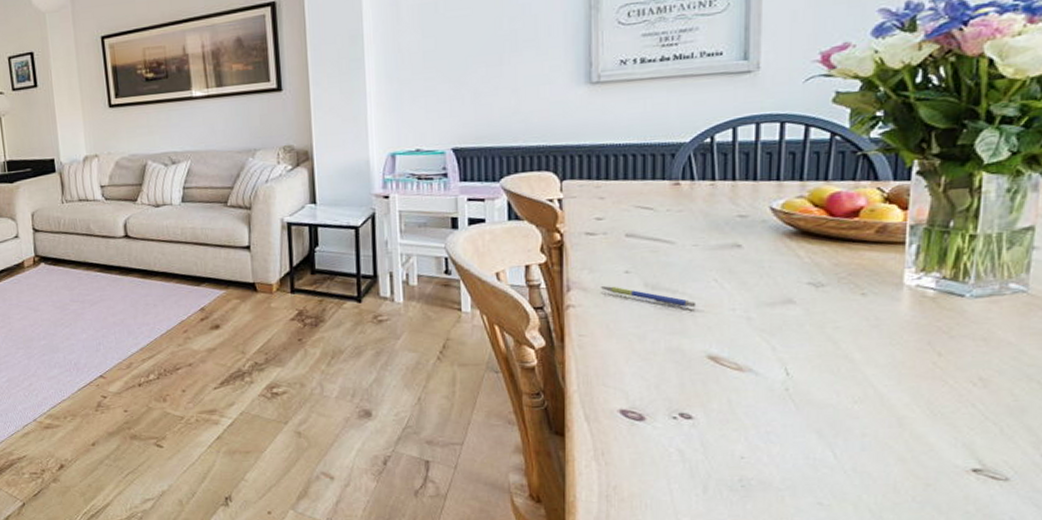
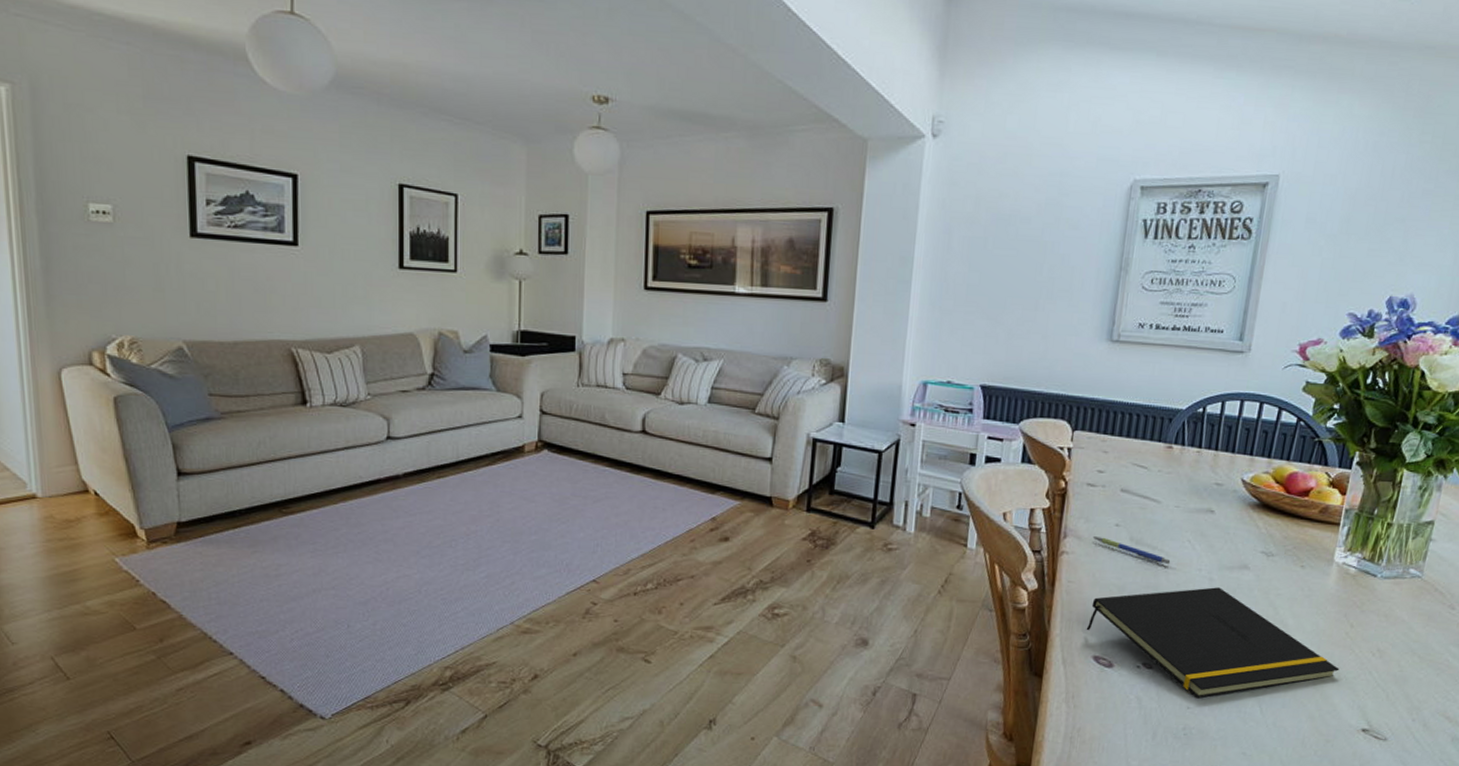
notepad: none [607,326,931,447] -> present [1086,587,1340,699]

